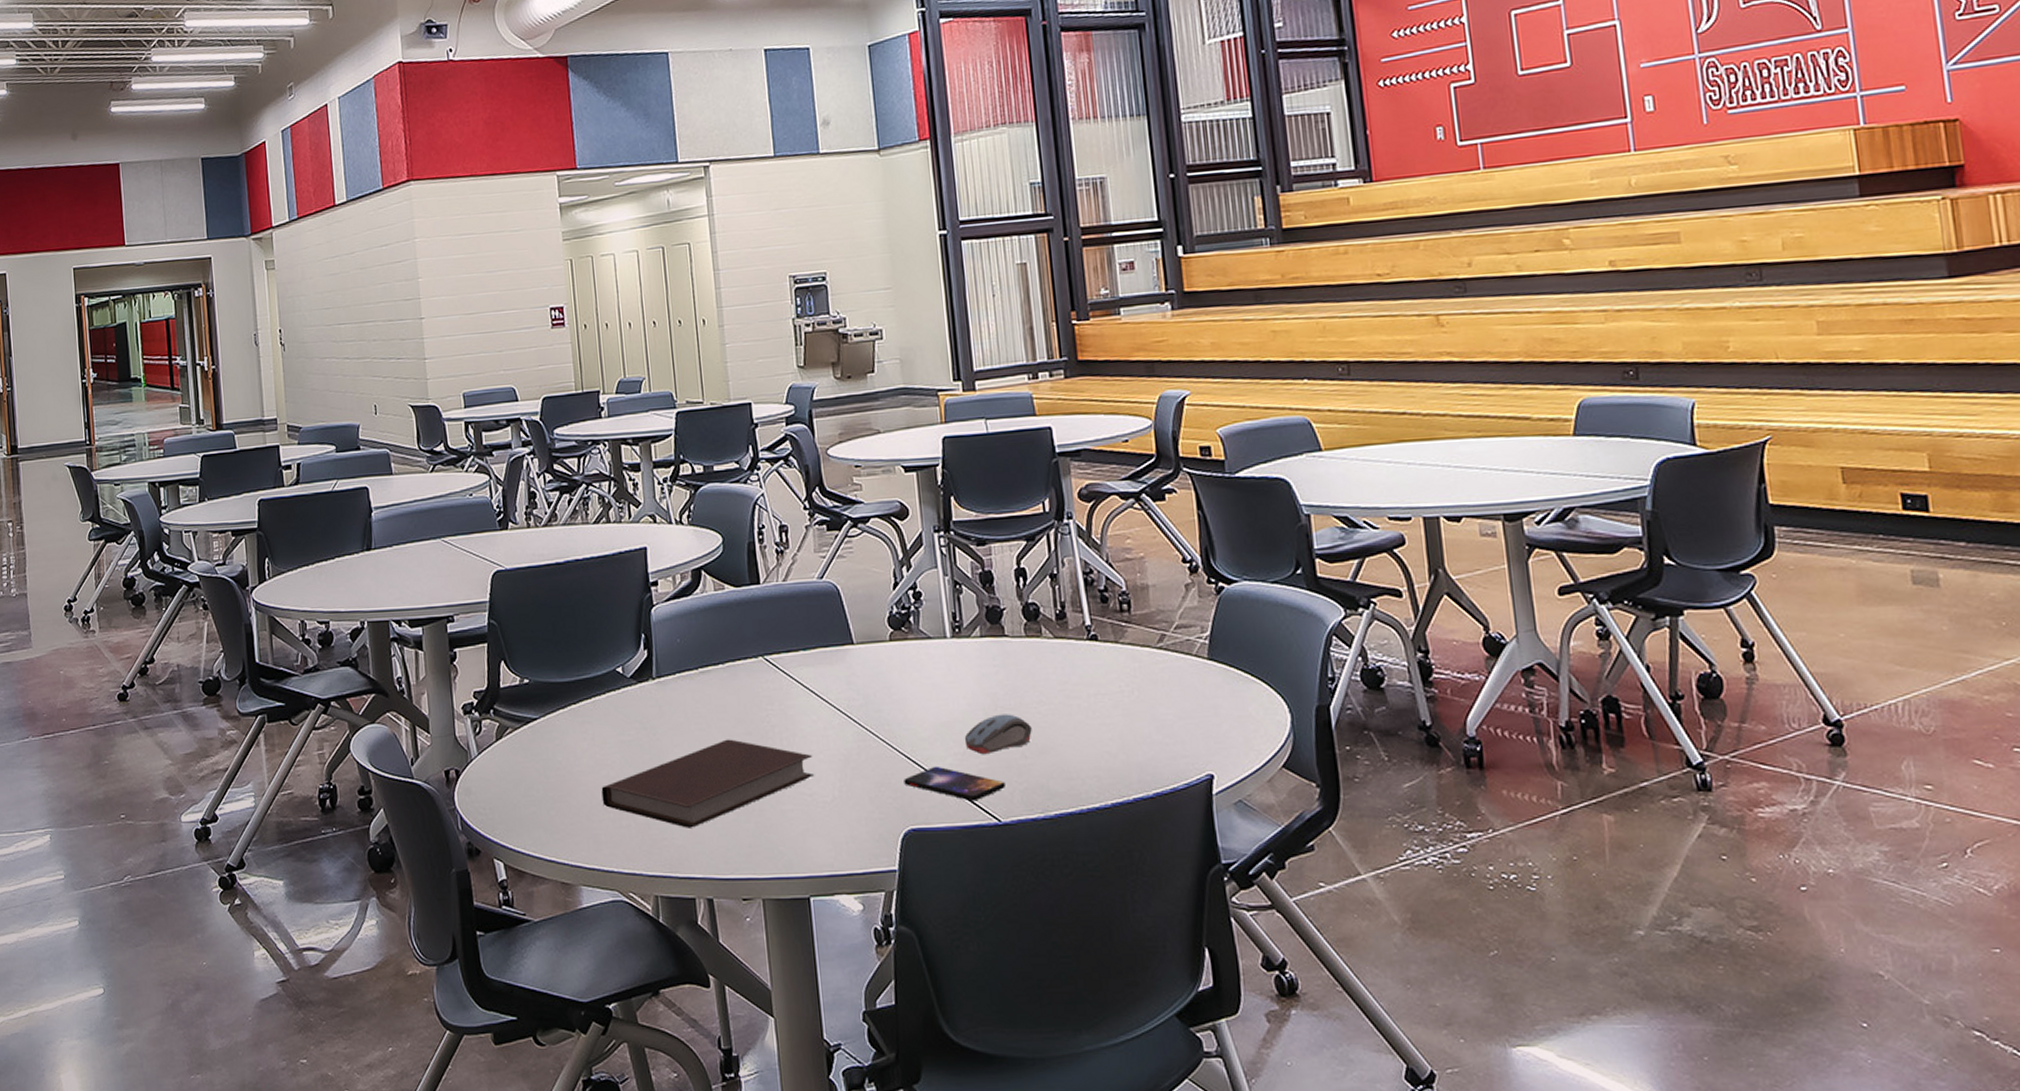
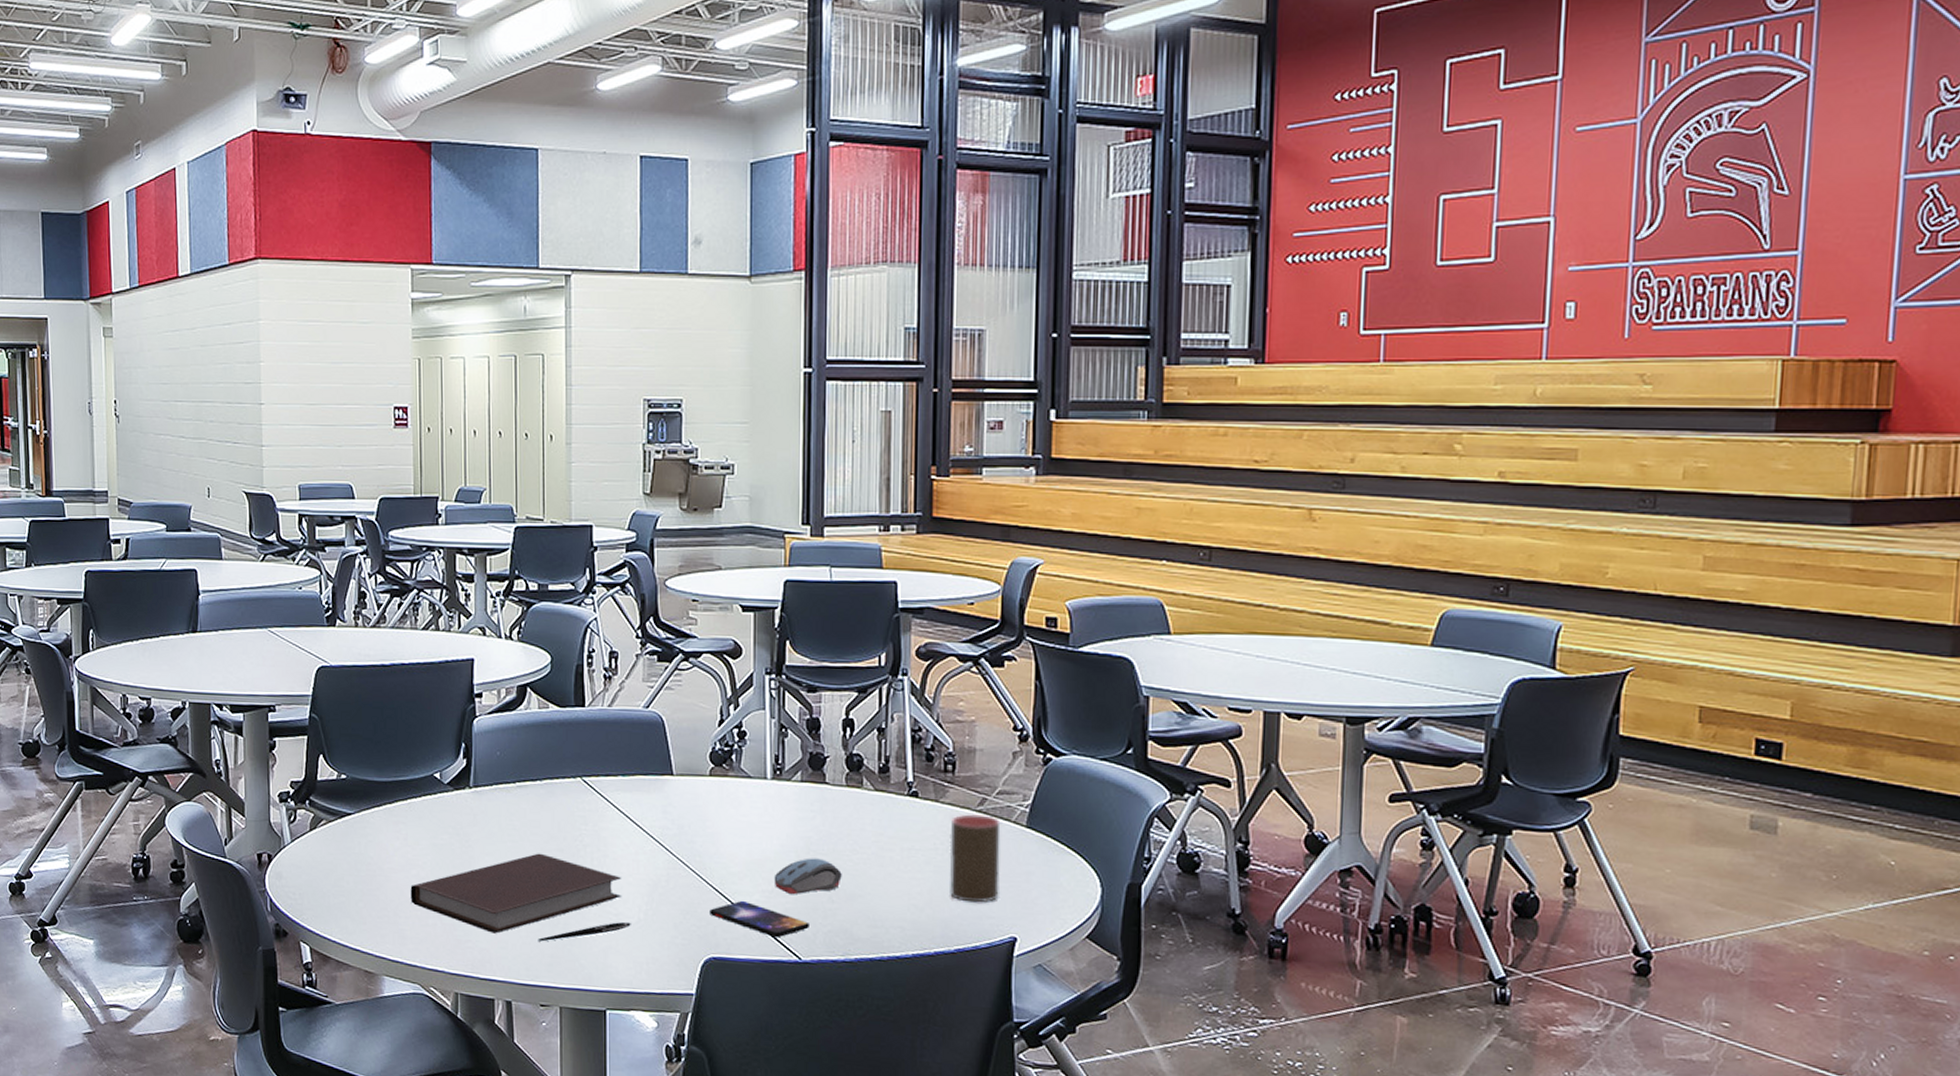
pen: none [734,801,827,832] -> present [538,921,631,942]
cup: none [1133,651,1190,743] -> present [949,814,1001,903]

